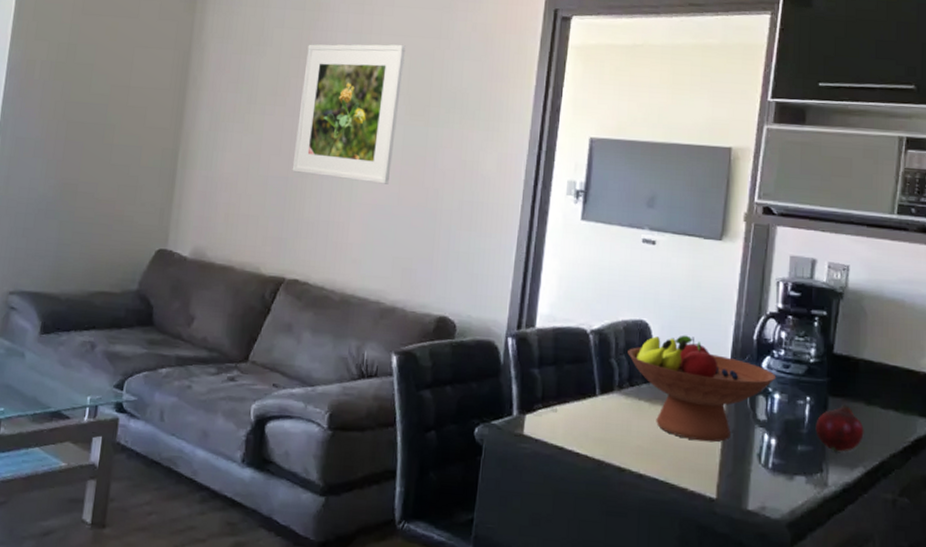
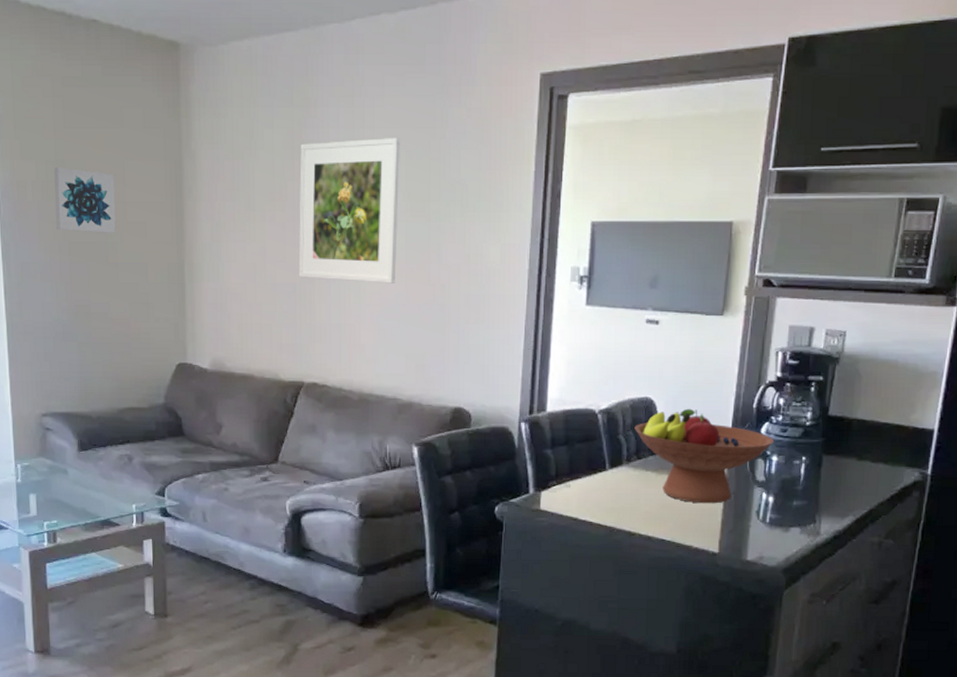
wall art: none [58,49,123,116] -> present [54,166,116,233]
fruit: present [815,404,864,452] -> none [810,461,855,504]

